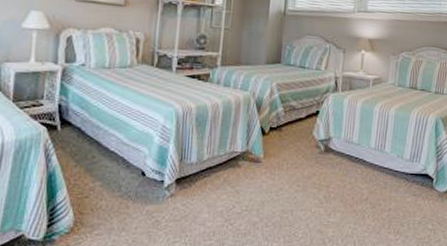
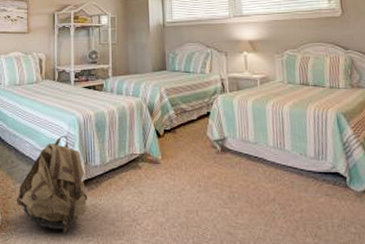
backpack: none [94,129,179,234] -> present [16,135,88,233]

